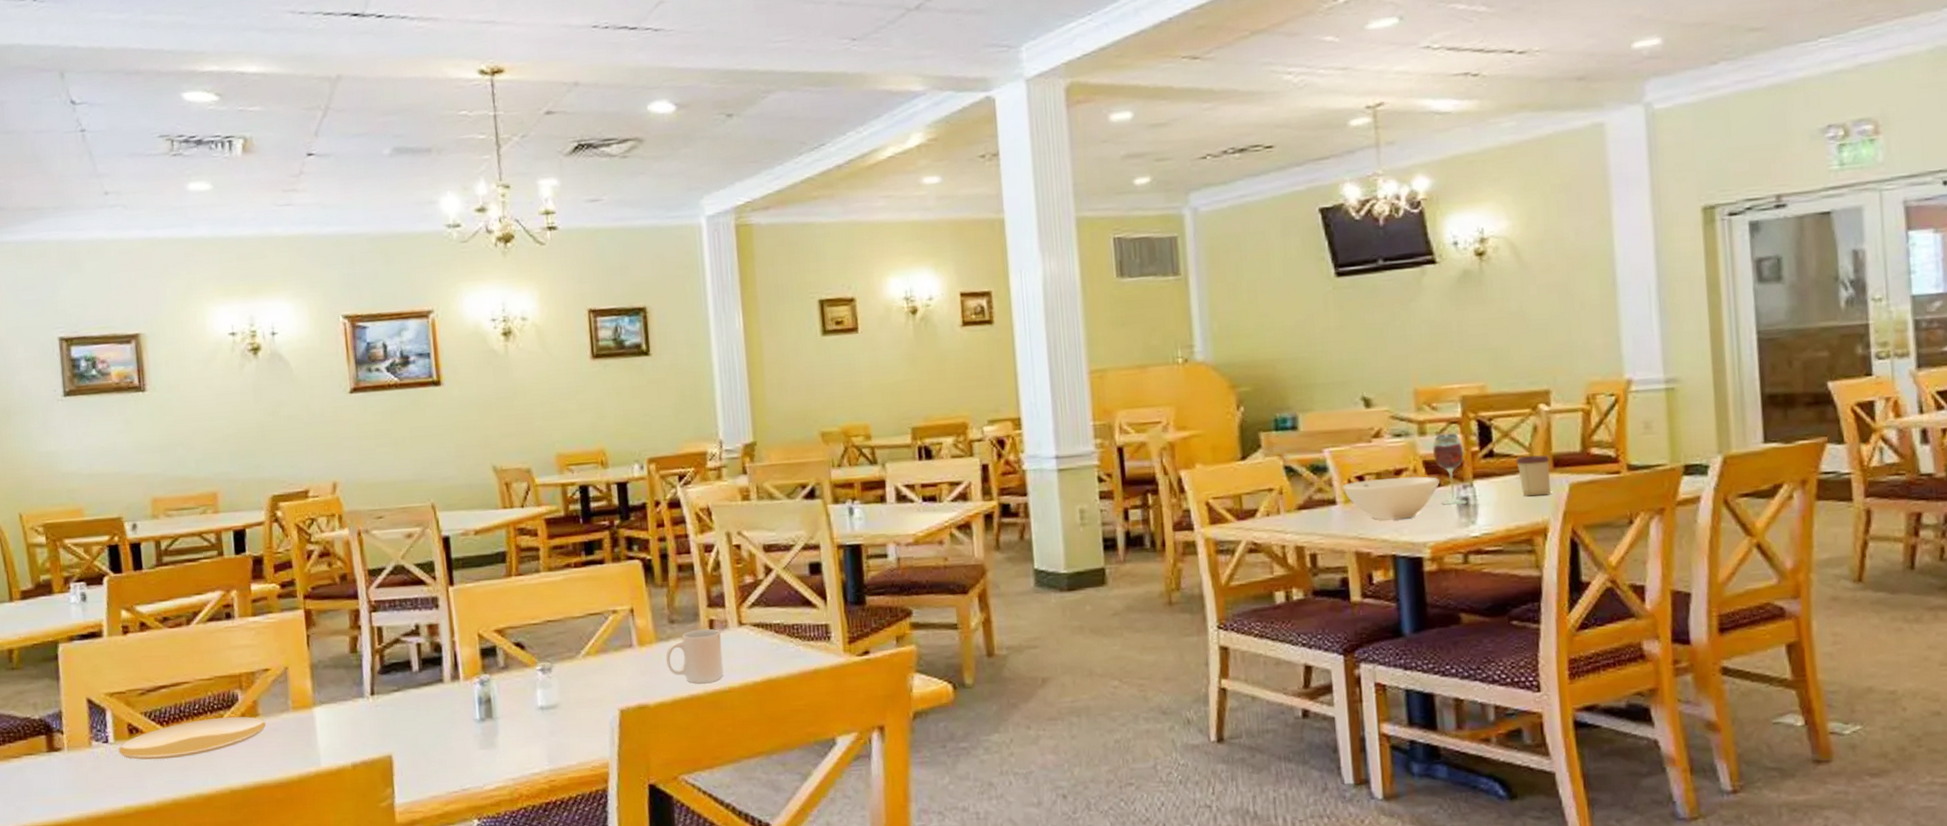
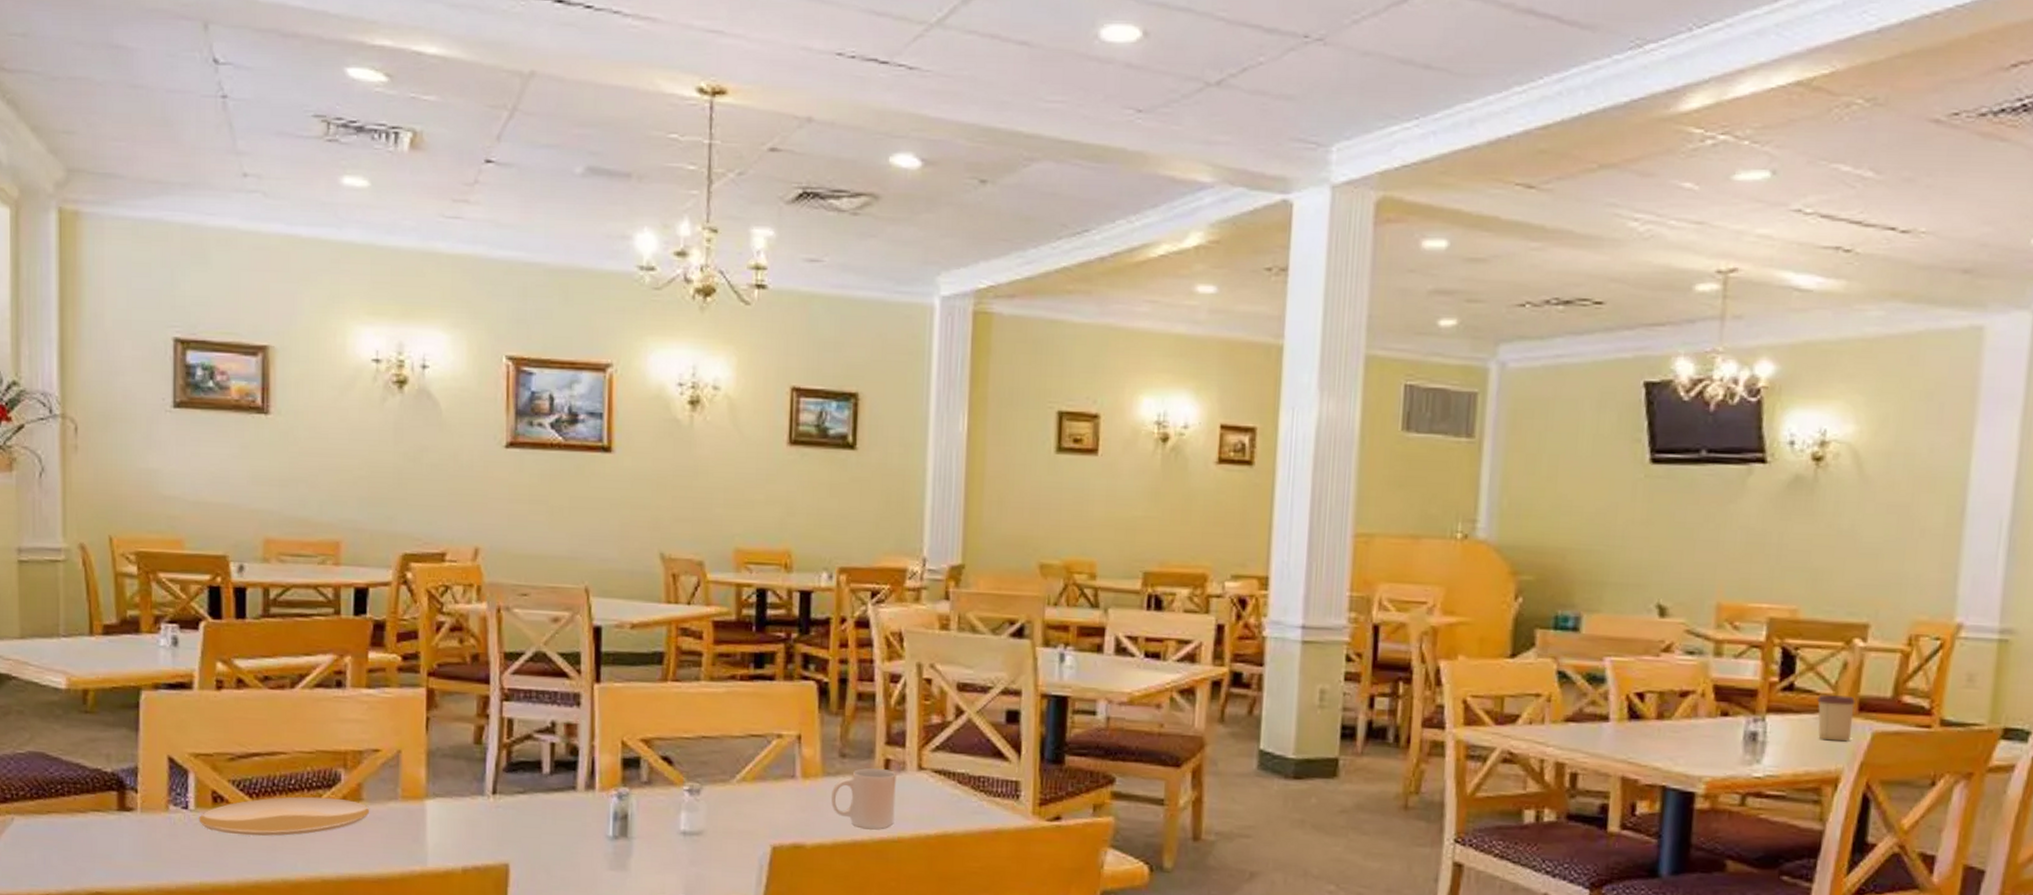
bowl: present [1342,476,1439,521] -> none [1618,698,1728,748]
wineglass: present [1433,433,1468,506] -> none [1726,658,1762,740]

